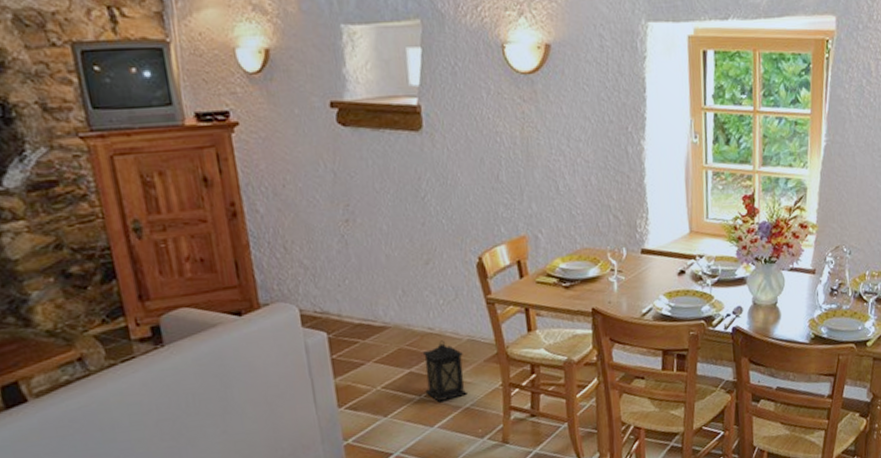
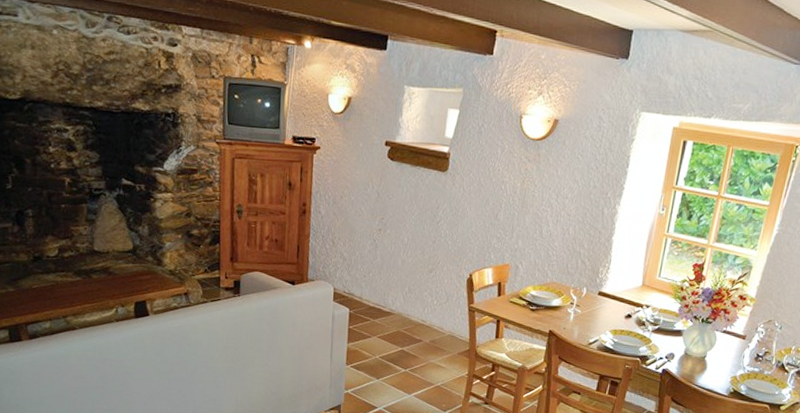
lantern: present [422,340,468,401] -> none [410,331,443,377]

